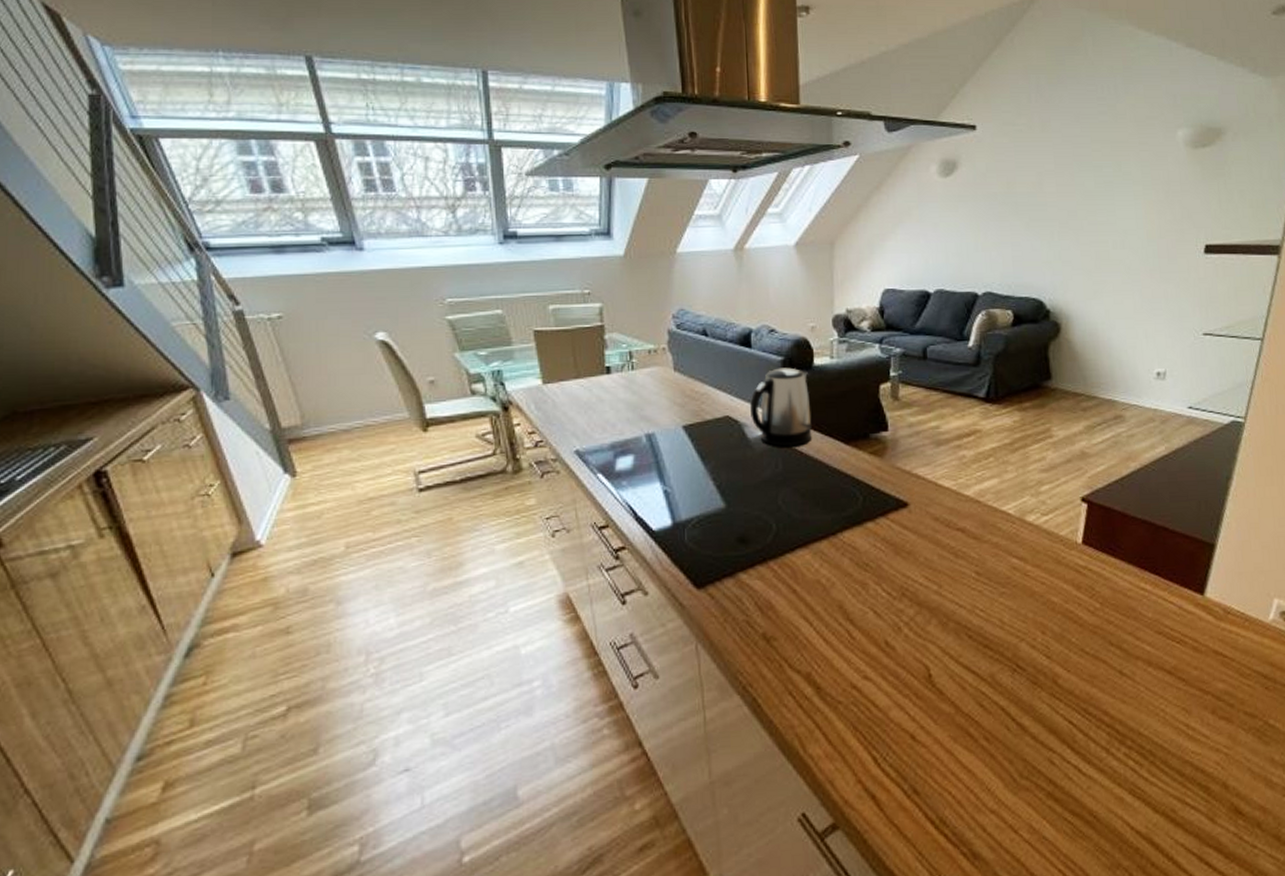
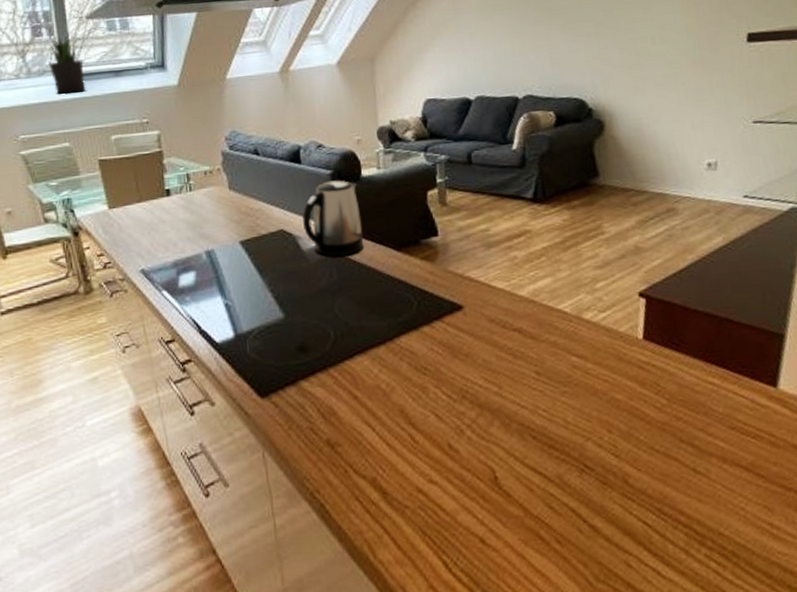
planter: none [481,191,522,257] -> present [47,35,85,95]

